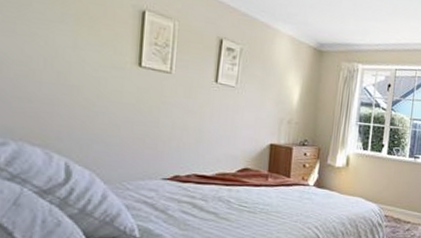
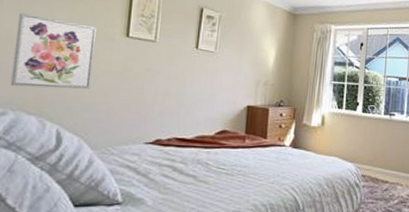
wall art: none [9,34,104,121] -> present [10,13,96,89]

